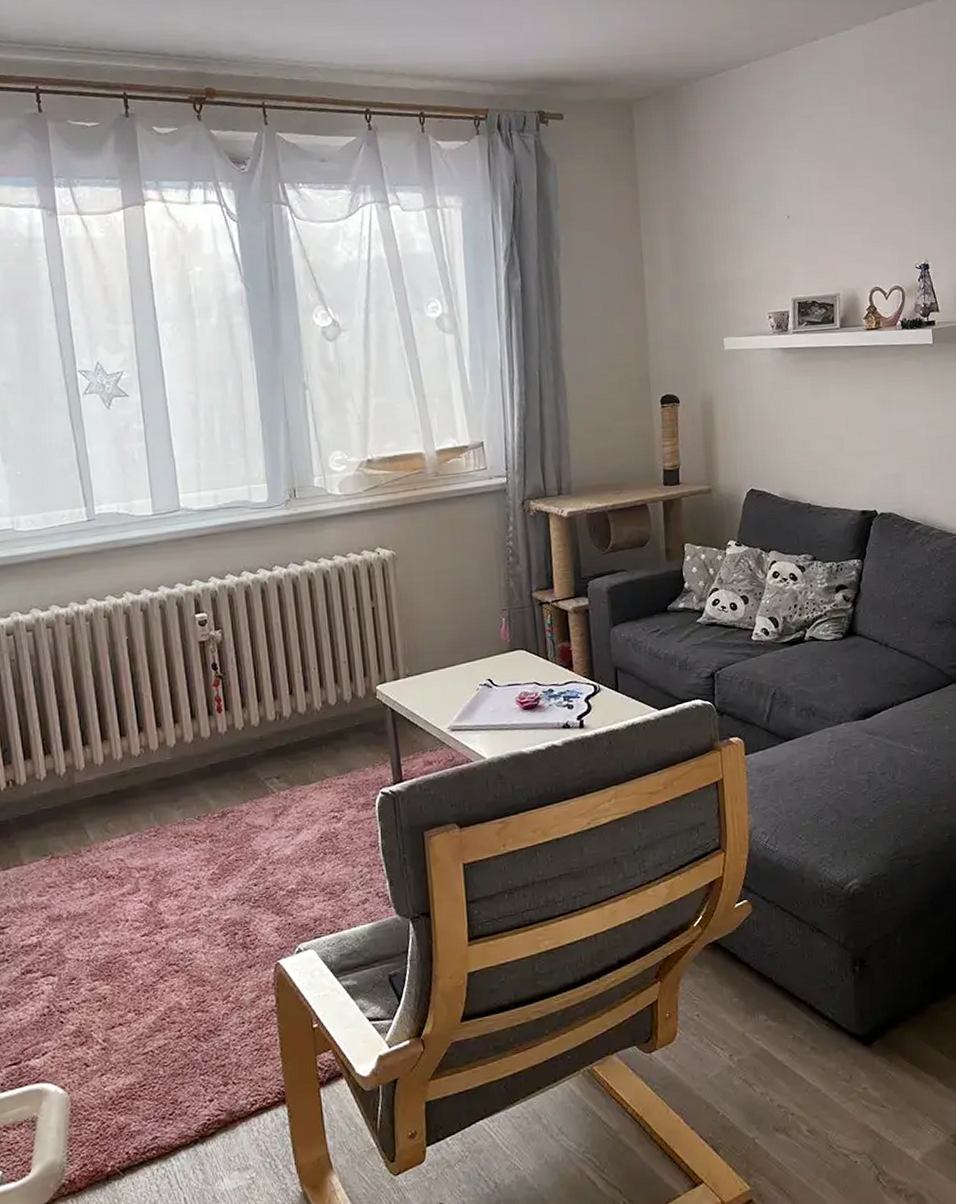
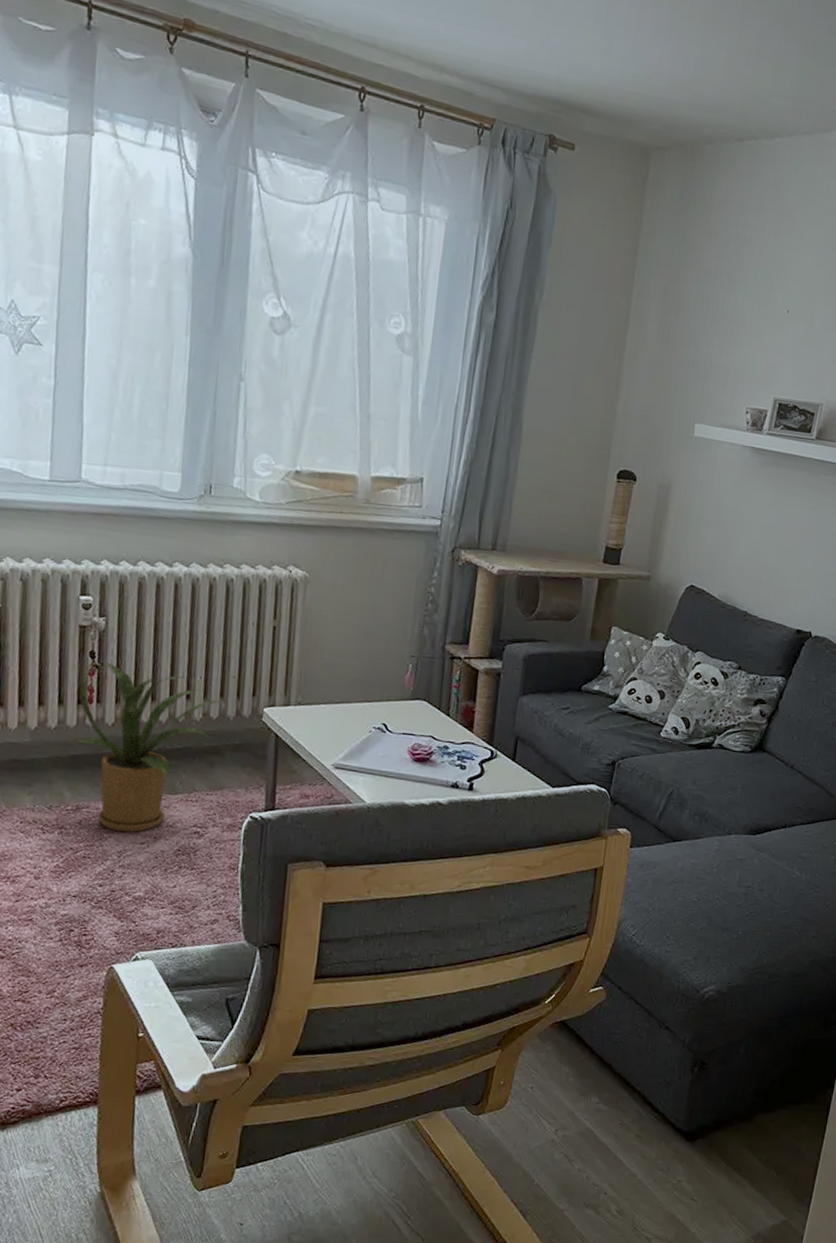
house plant: none [209,671,336,830] -> present [76,661,220,833]

